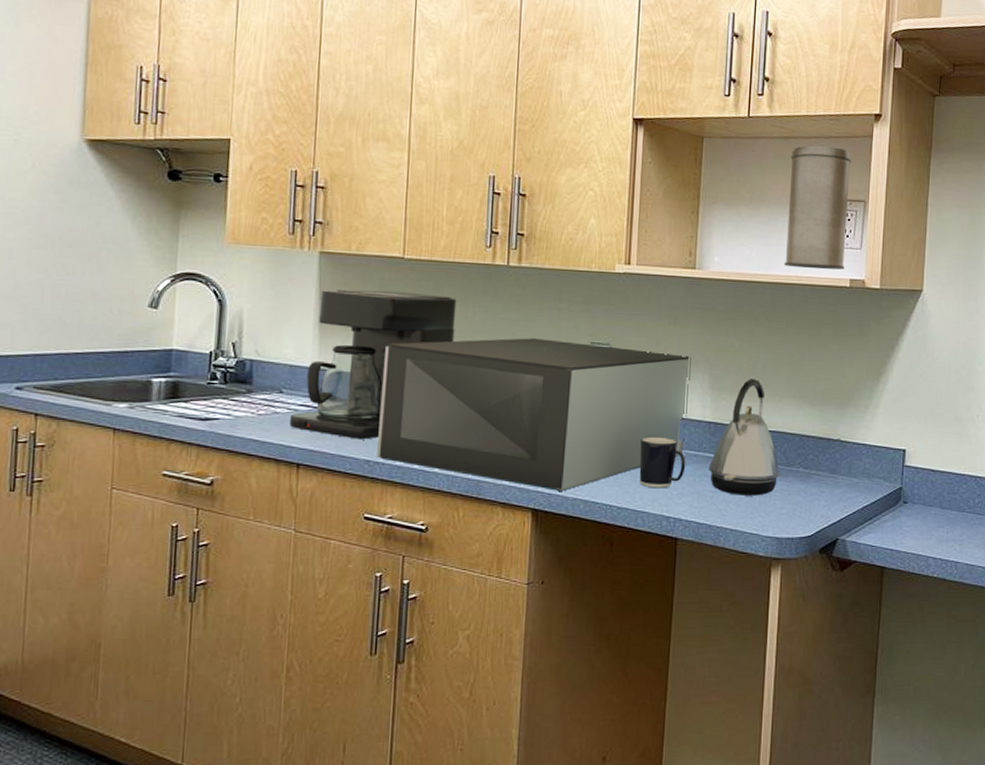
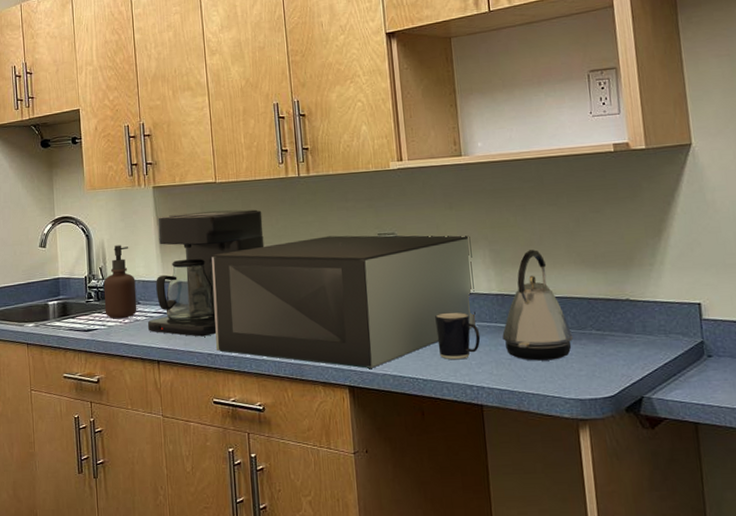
soap dispenser: none [232,317,281,409] -> present [103,245,137,319]
canister: present [783,145,852,270] -> none [535,23,606,141]

